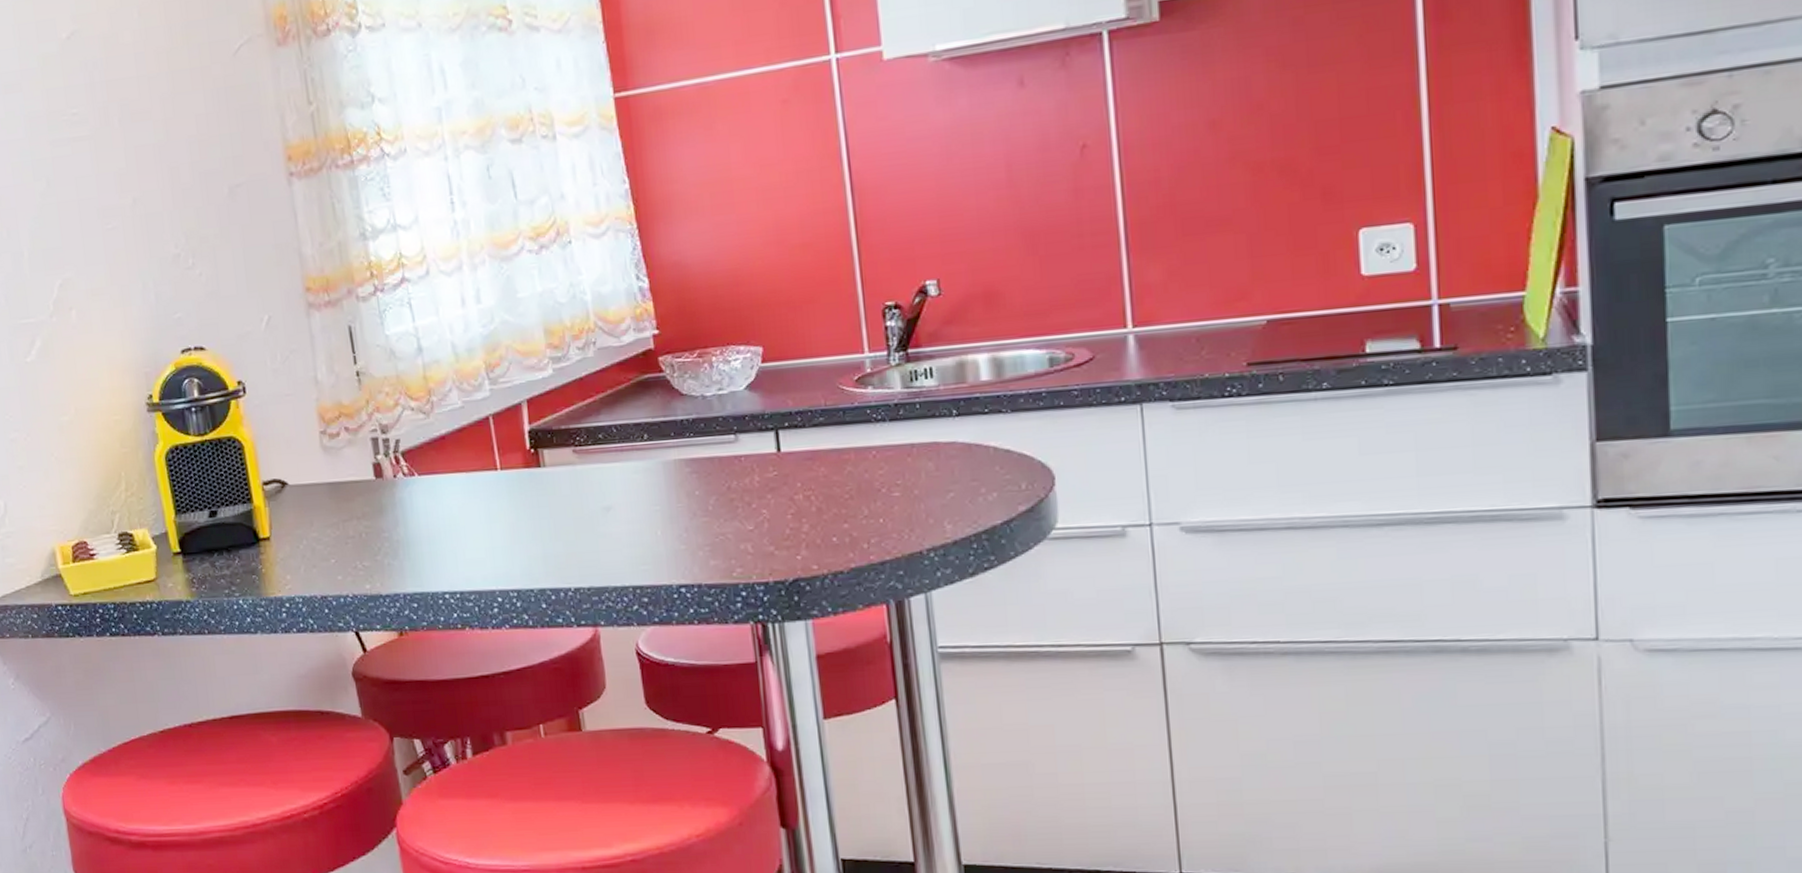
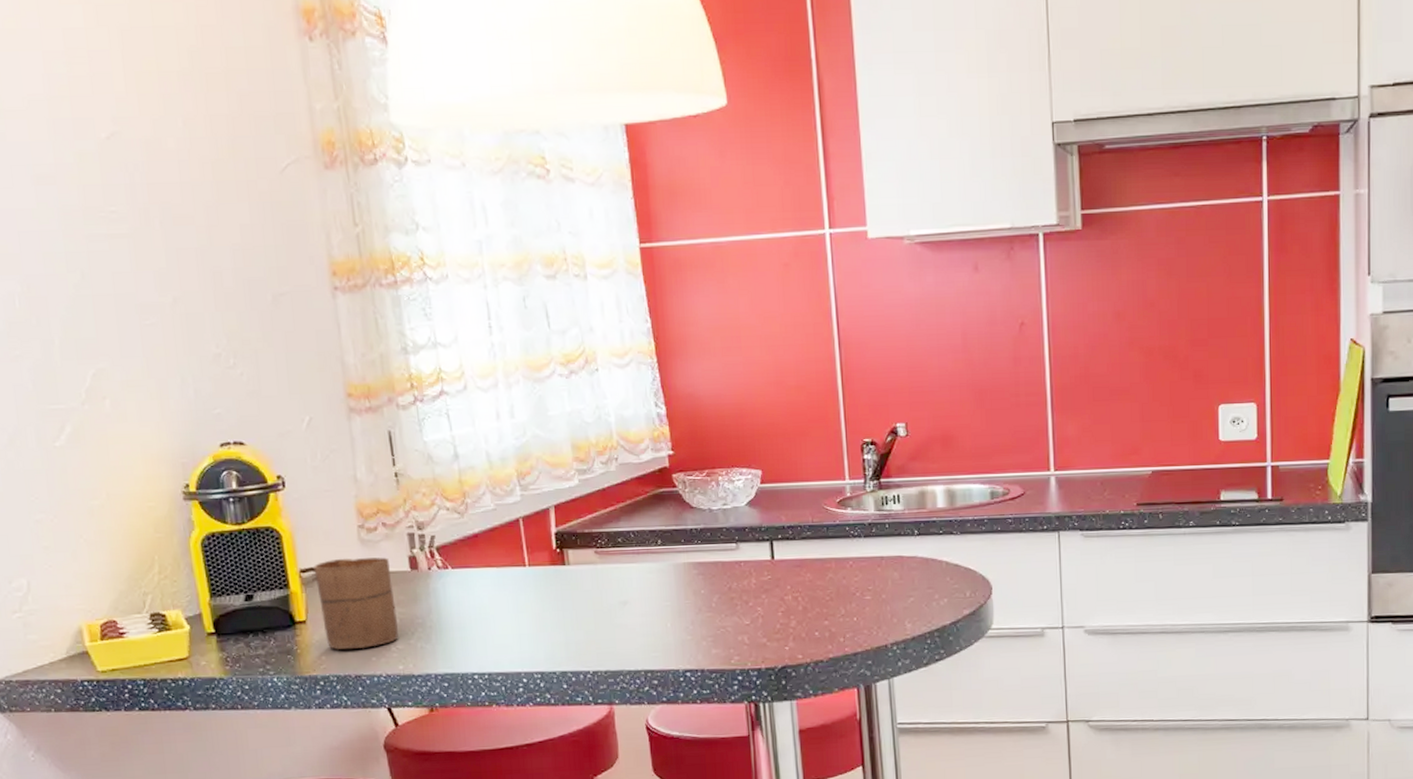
cup: none [276,465,365,569] -> present [313,557,399,650]

